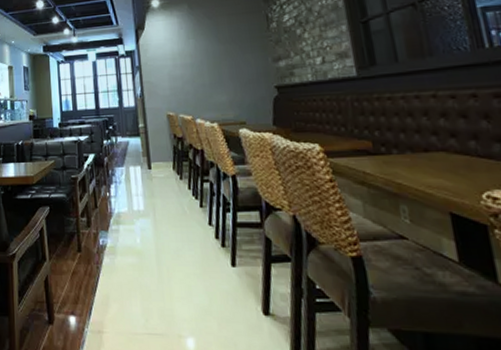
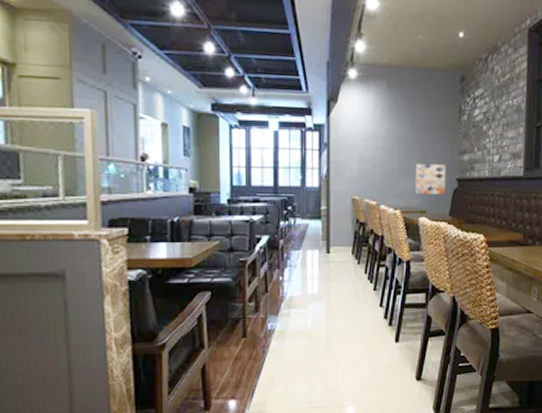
wall art: none [227,72,265,105] -> present [414,163,447,194]

